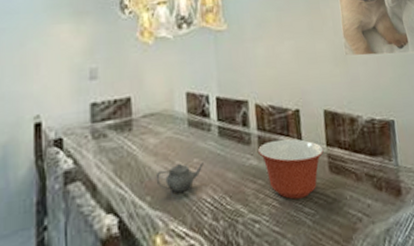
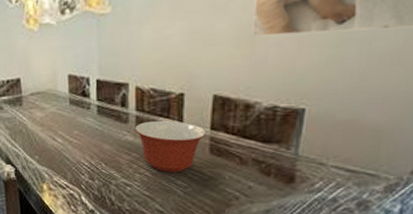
teapot: present [155,162,204,193] -> none [42,134,83,156]

